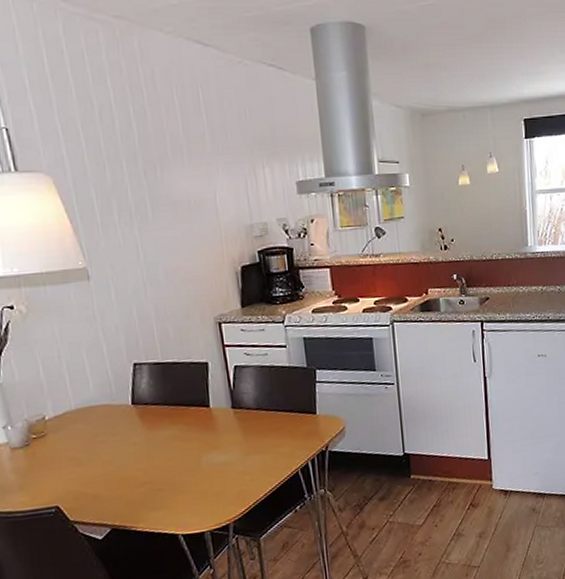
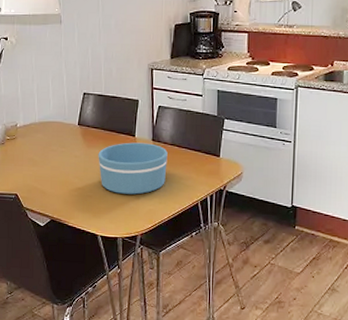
bowl: none [164,411,255,480] -> present [98,142,168,195]

